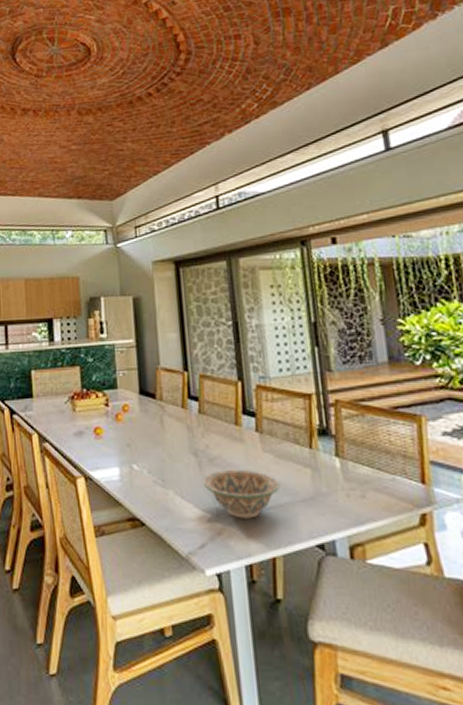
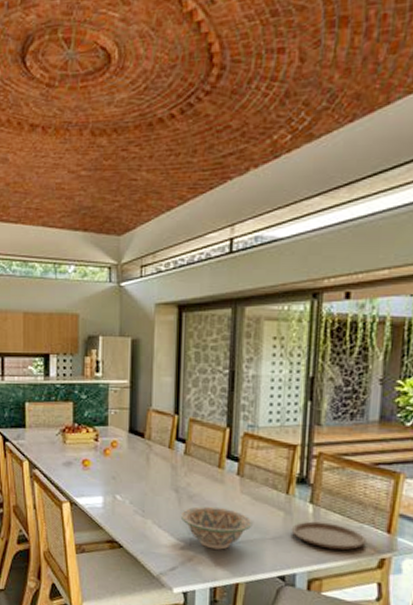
plate: none [321,477,402,508] -> present [291,521,366,550]

